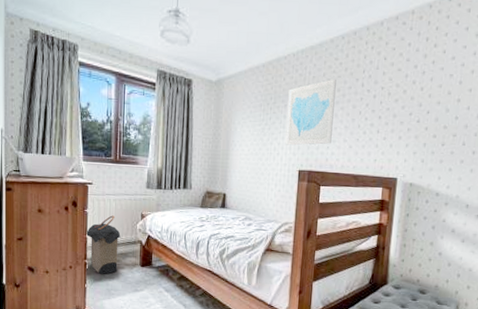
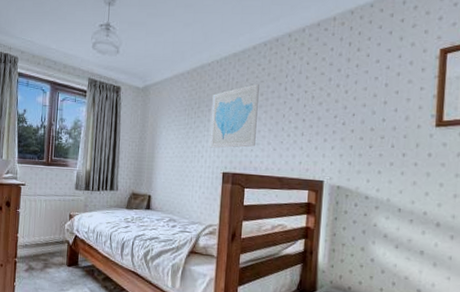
laundry hamper: present [85,215,122,274] -> none [16,215,50,273]

